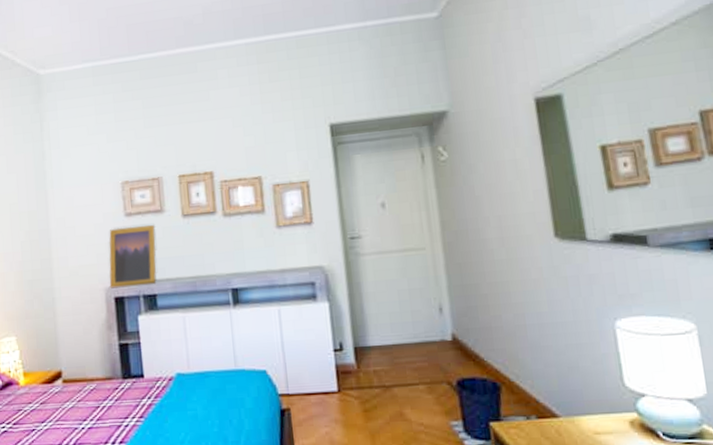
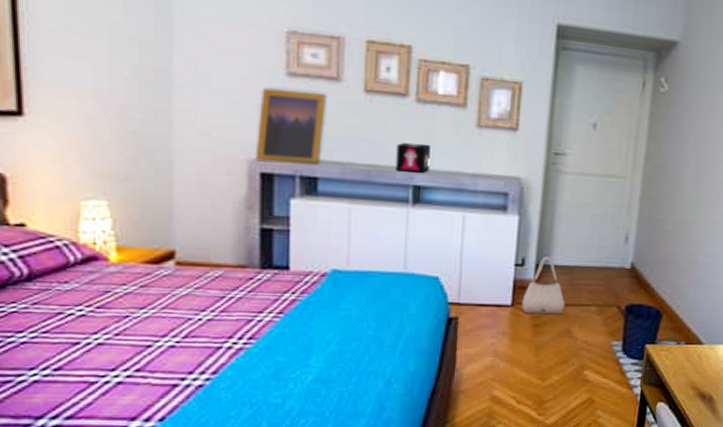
decorative box: none [213,251,243,280] -> present [395,143,431,174]
handbag: none [347,338,392,399] -> present [521,256,565,315]

